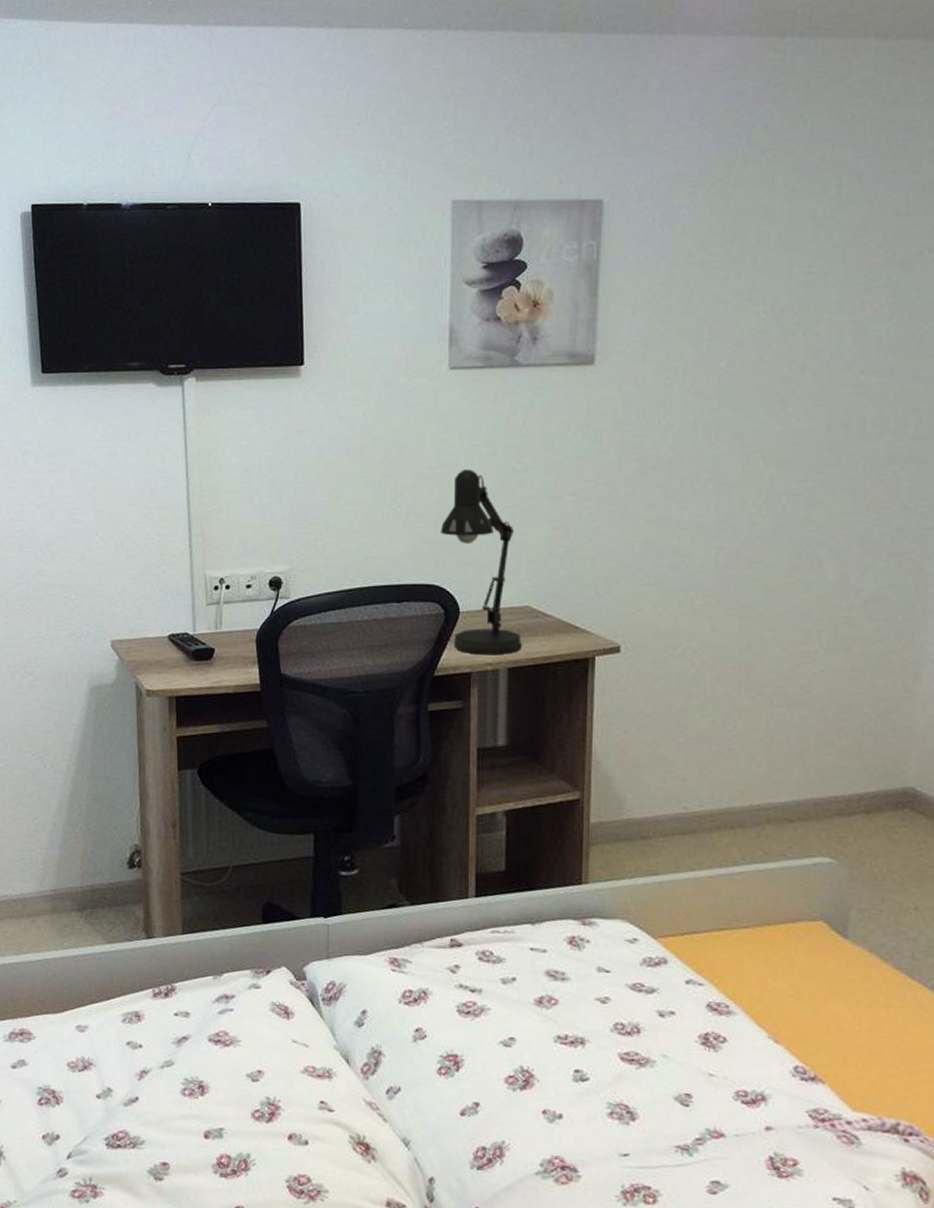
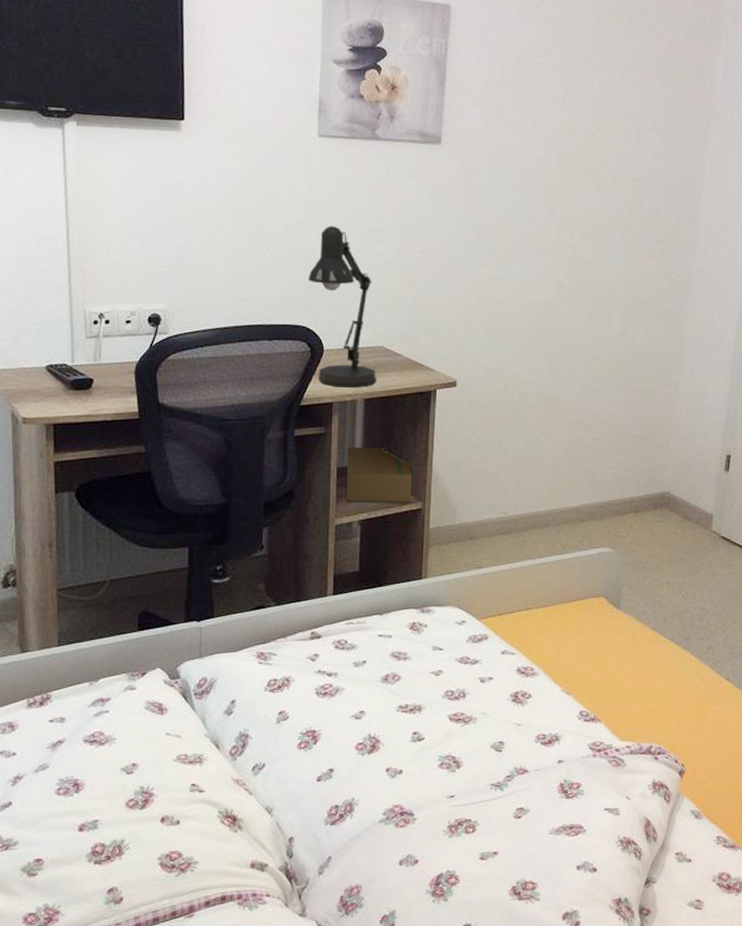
box: none [488,724,567,791] -> present [346,446,412,502]

